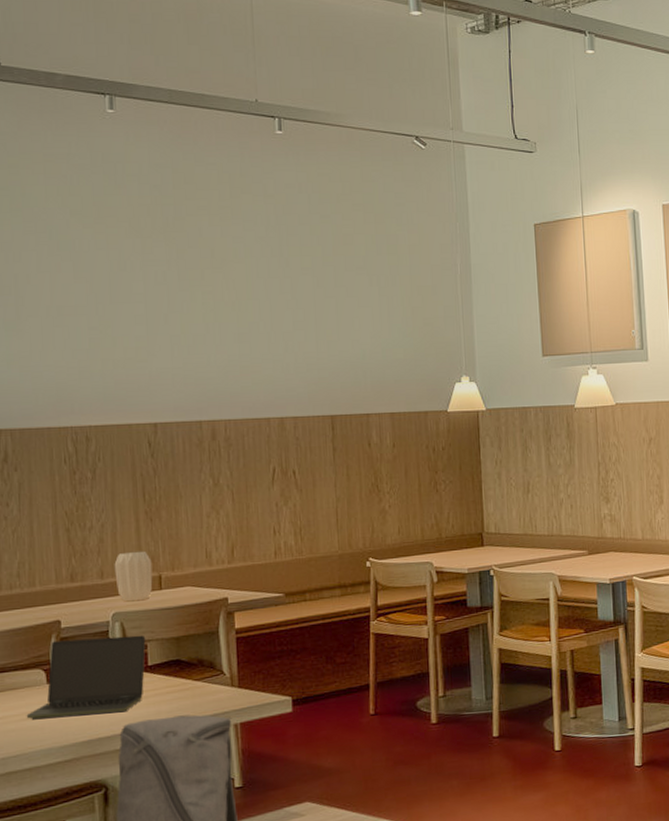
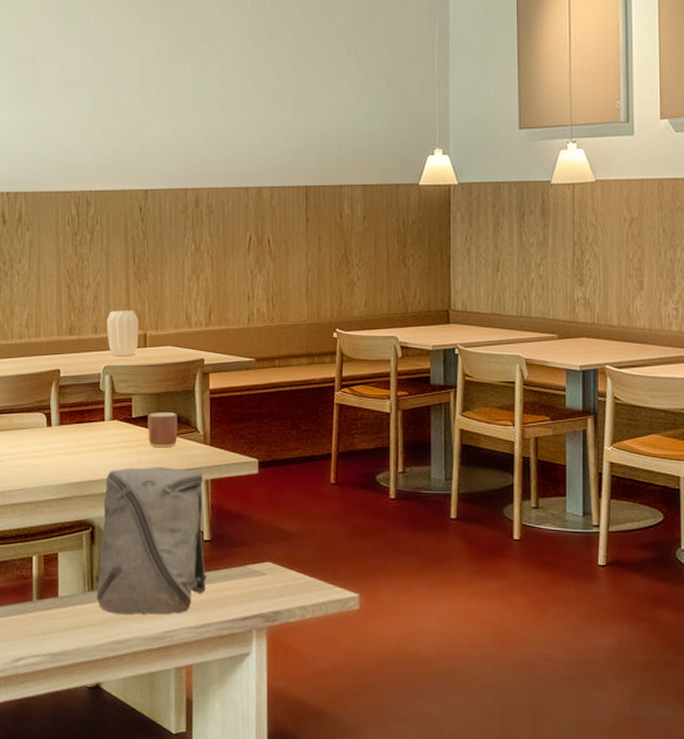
laptop: present [26,635,146,719] -> none [29,388,131,459]
mug: none [166,656,202,695] -> present [148,412,178,448]

